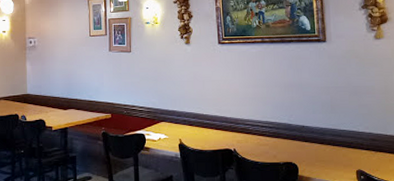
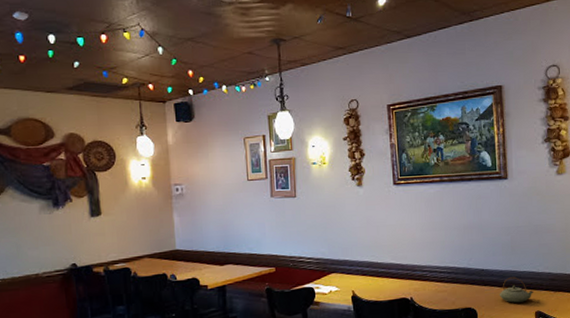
teapot: none [319,135,354,160] -> present [499,277,533,303]

